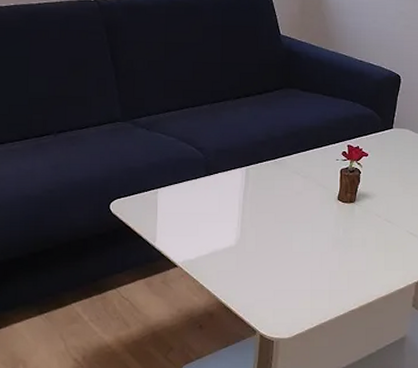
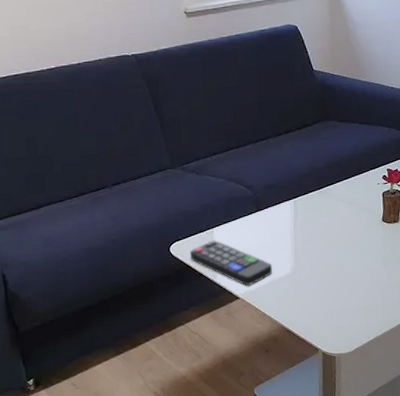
remote control: none [130,202,216,253] -> present [189,240,273,286]

